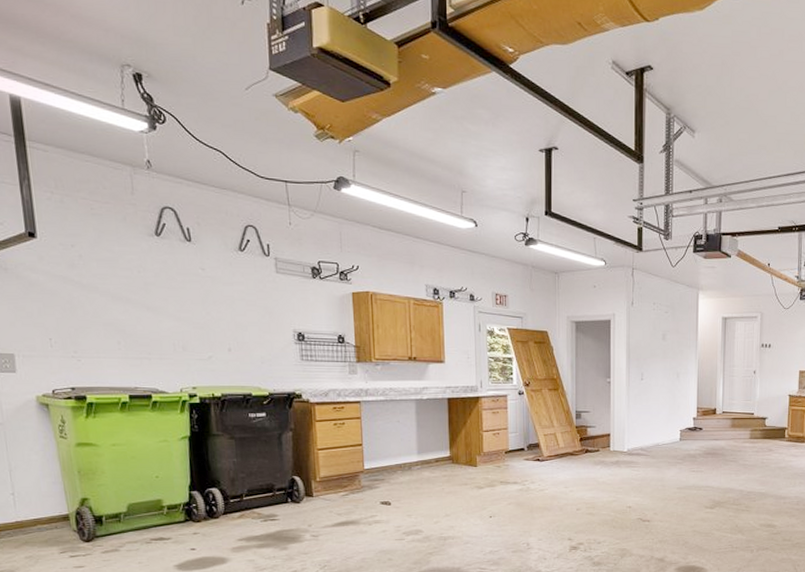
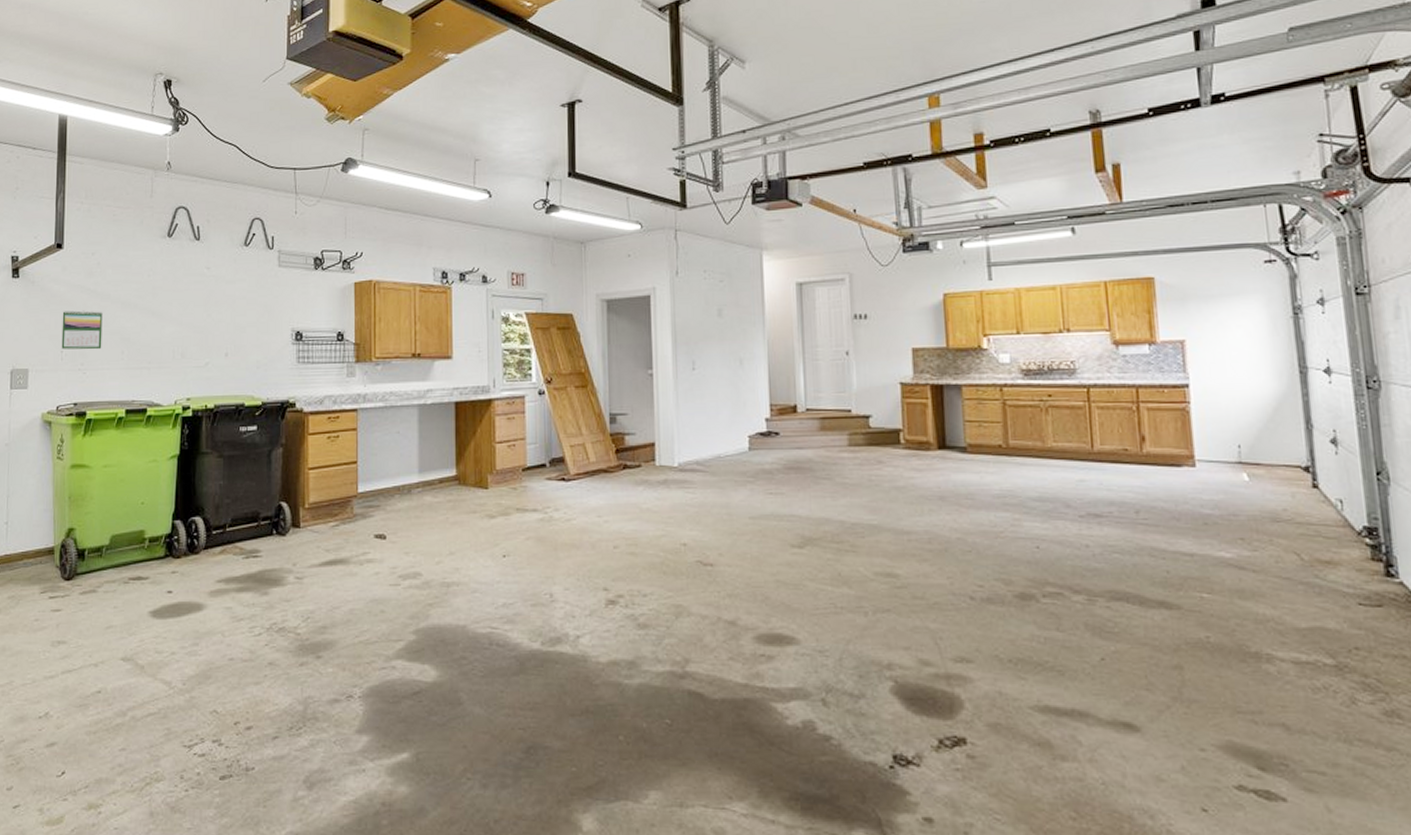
calendar: none [45,300,95,339] -> present [61,310,103,350]

